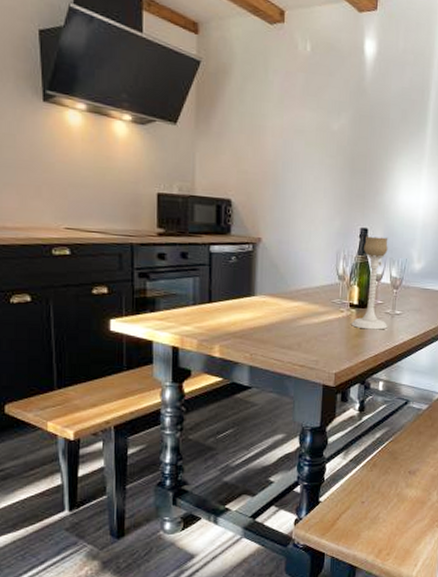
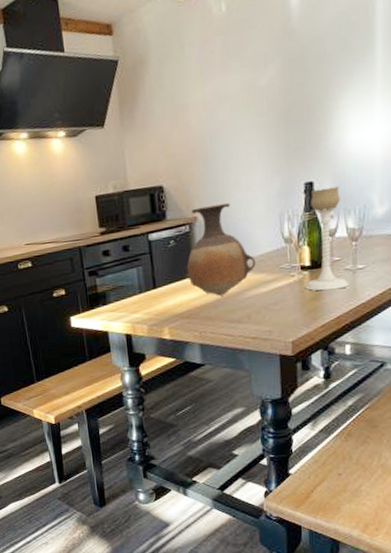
vase: none [241,229,311,321] -> present [183,202,256,296]

